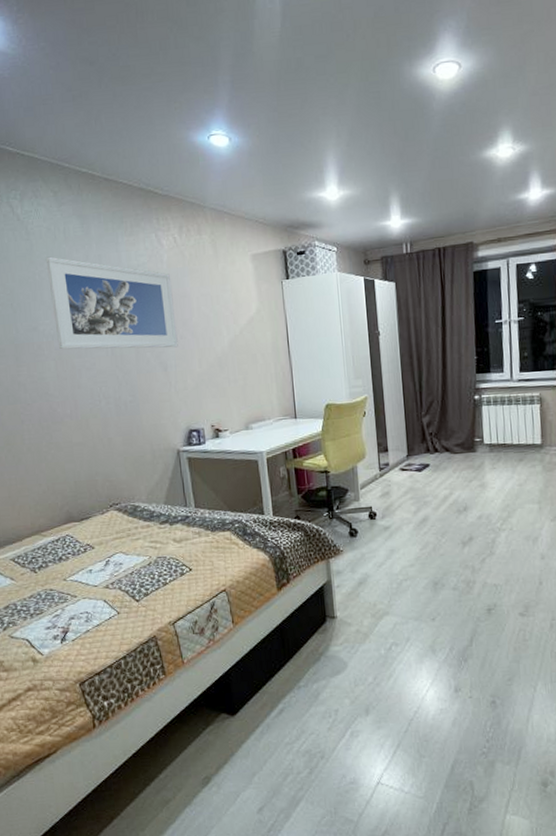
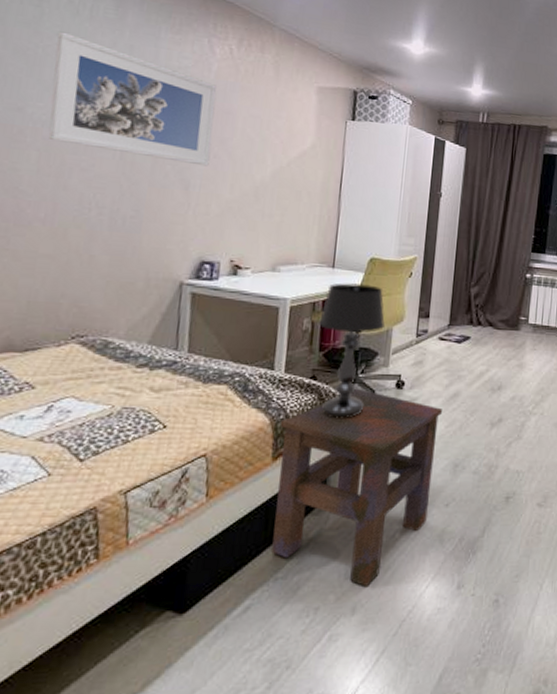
side table: none [277,522,417,692] -> present [271,388,443,586]
table lamp: none [293,429,349,551] -> present [319,283,385,418]

